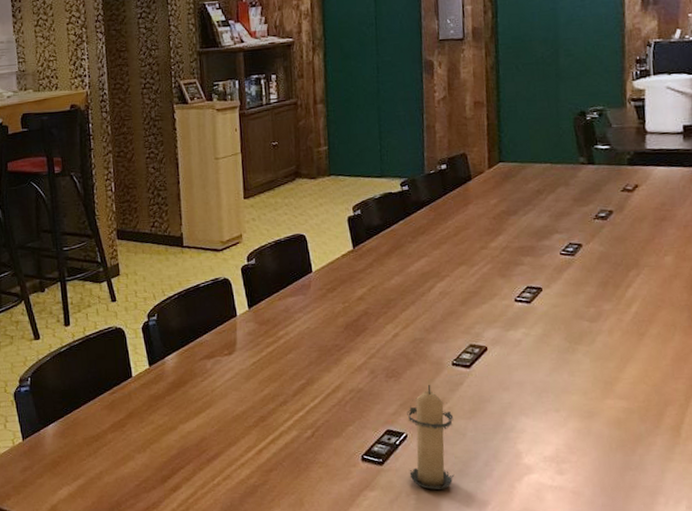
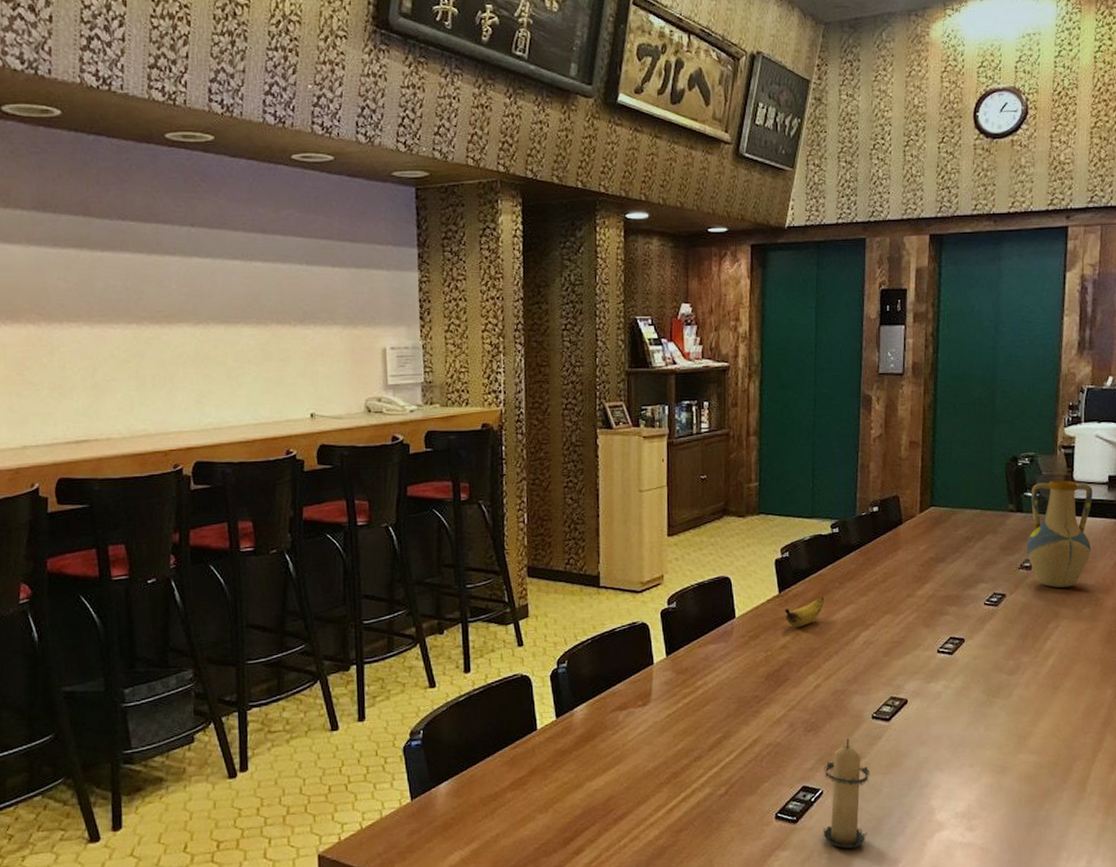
banana: none [359,251,398,280] -> present [785,597,824,628]
vase: none [600,131,669,237] -> present [1026,480,1092,588]

